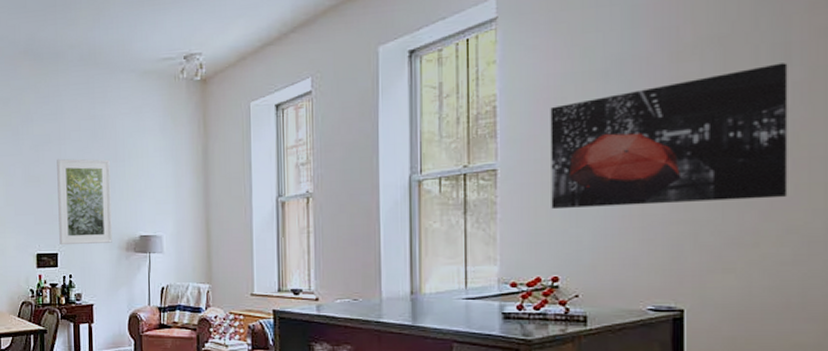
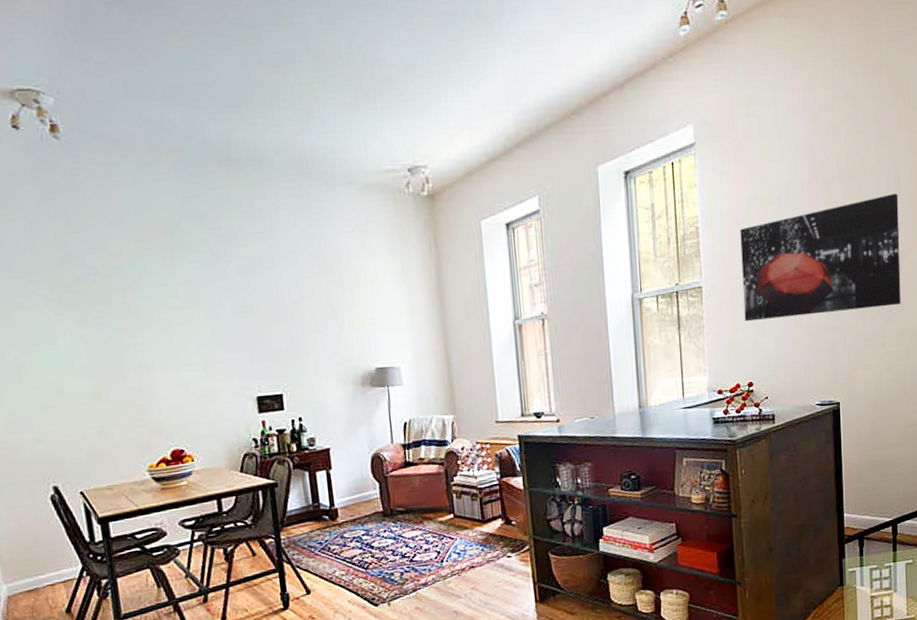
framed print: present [57,158,112,246] -> none [271,284,345,385]

